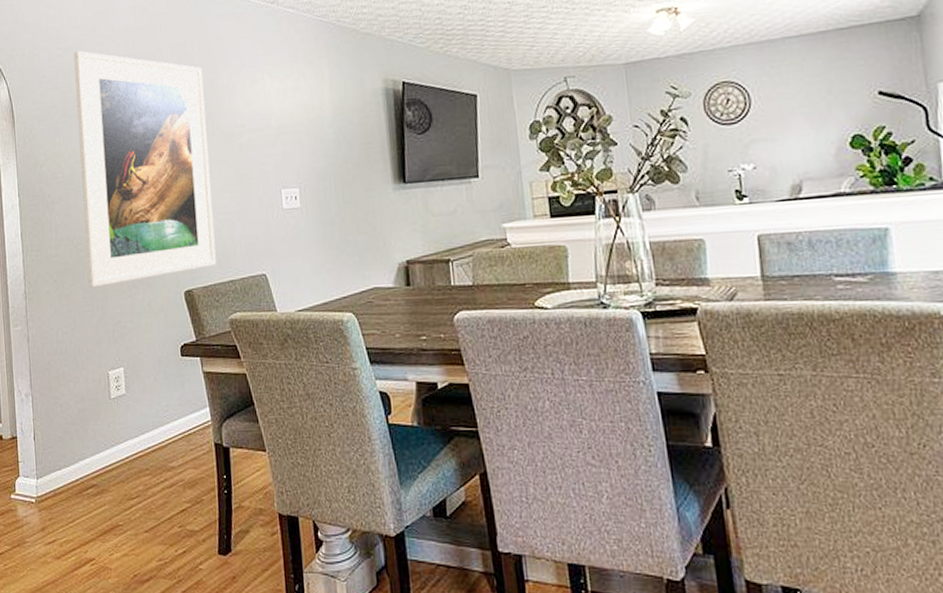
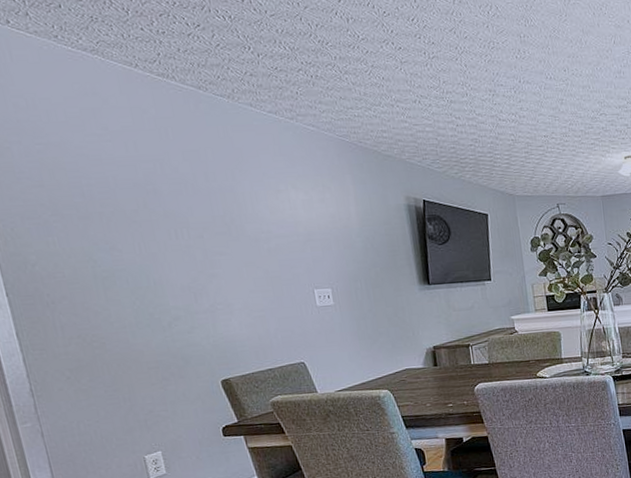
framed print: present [74,50,216,287] -> none [59,147,253,382]

